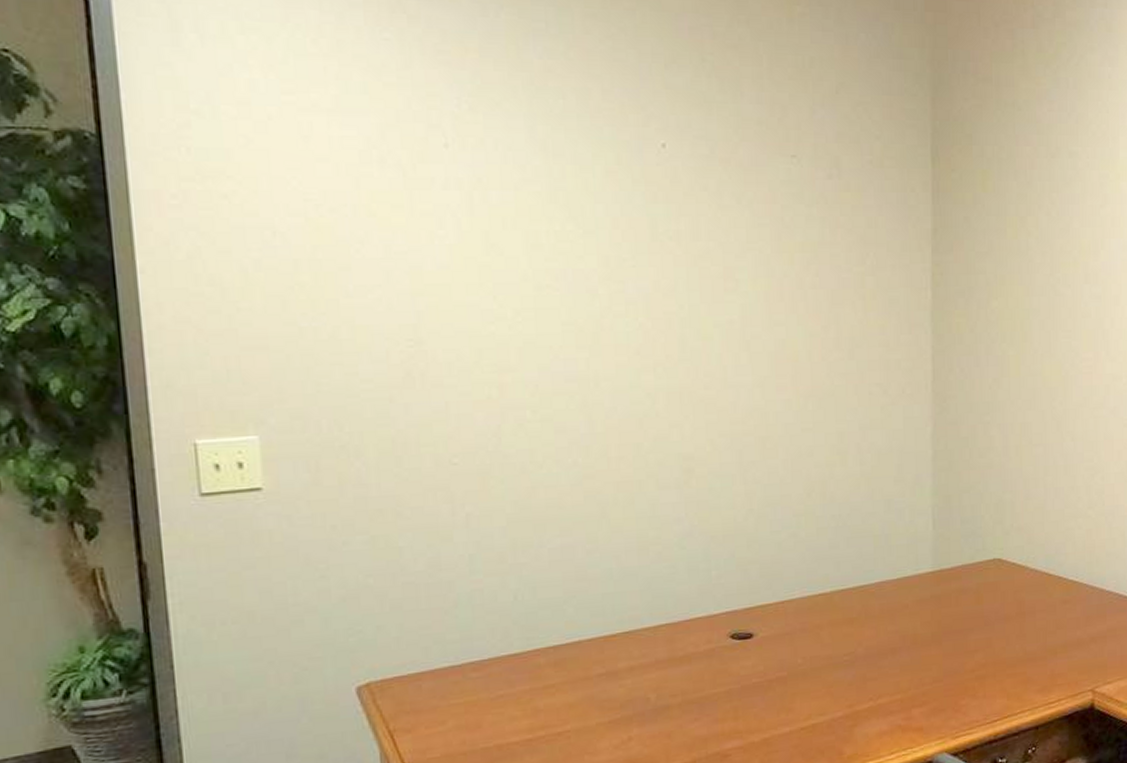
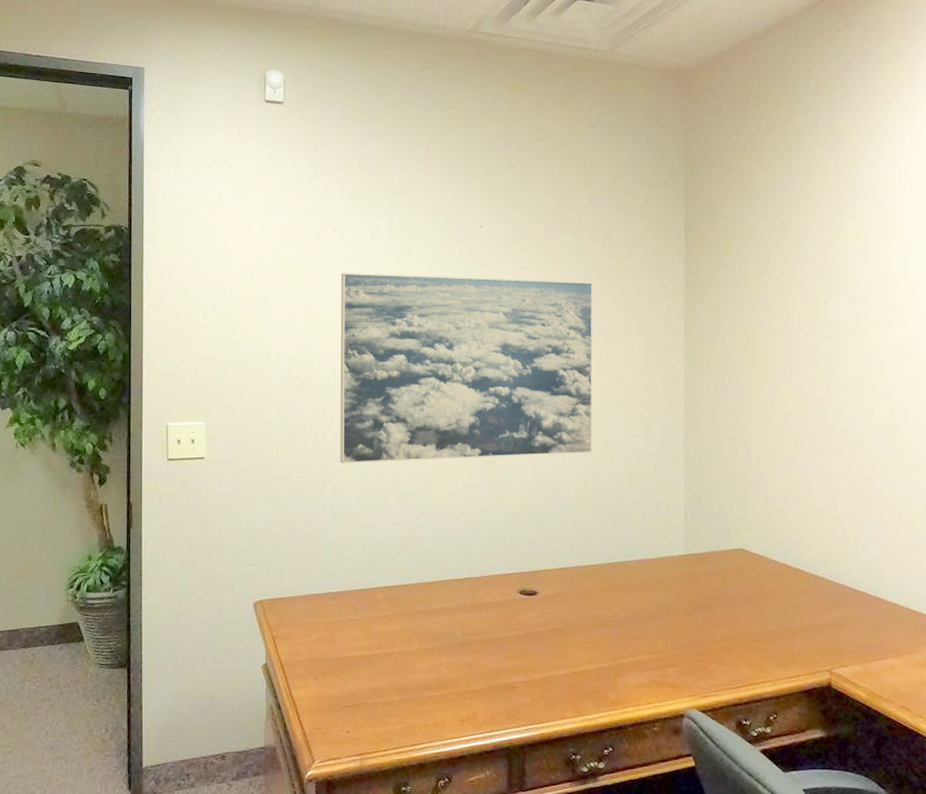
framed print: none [459,209,820,485] -> present [340,272,593,463]

